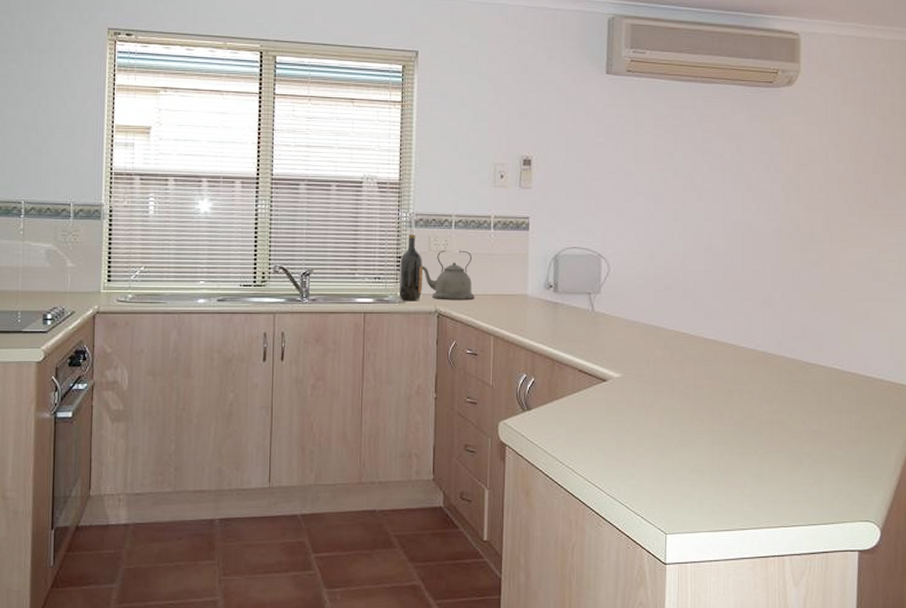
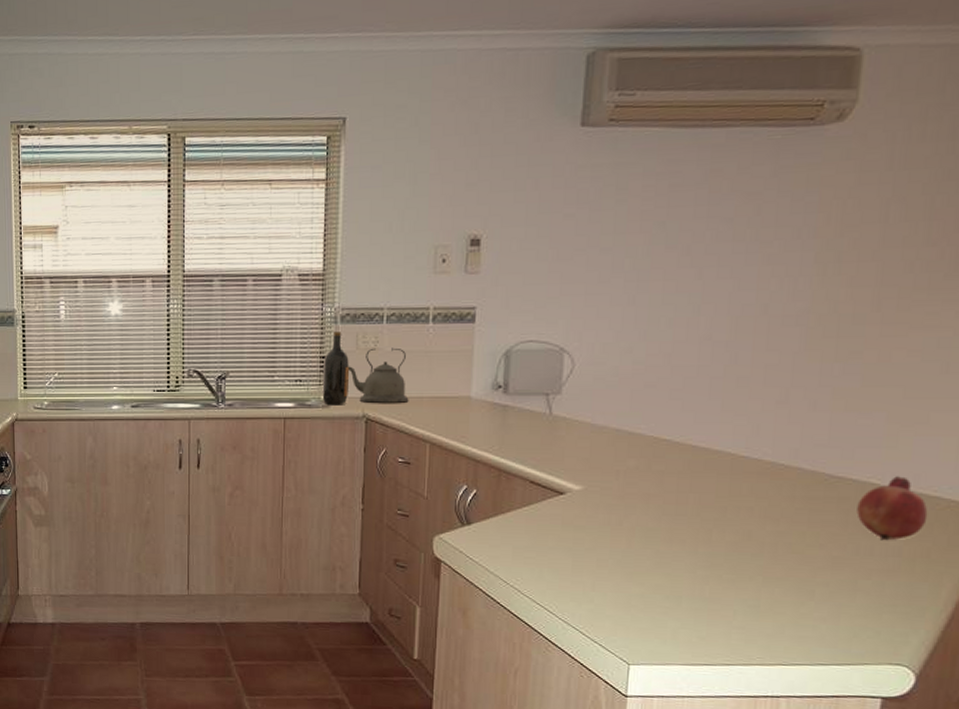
fruit: none [827,363,876,416] -> present [856,476,928,541]

